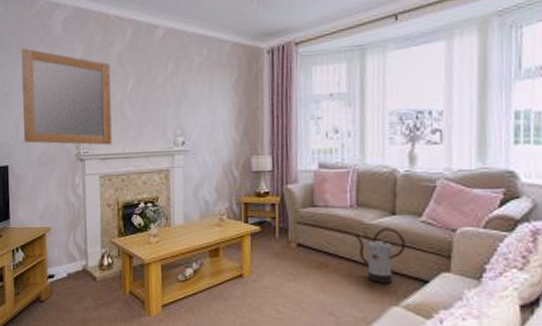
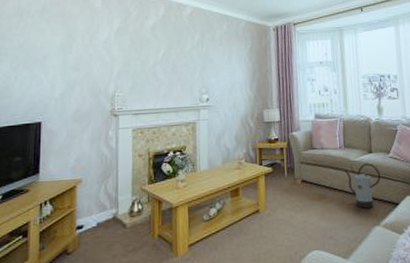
home mirror: present [21,48,112,145] -> none [59,17,145,102]

